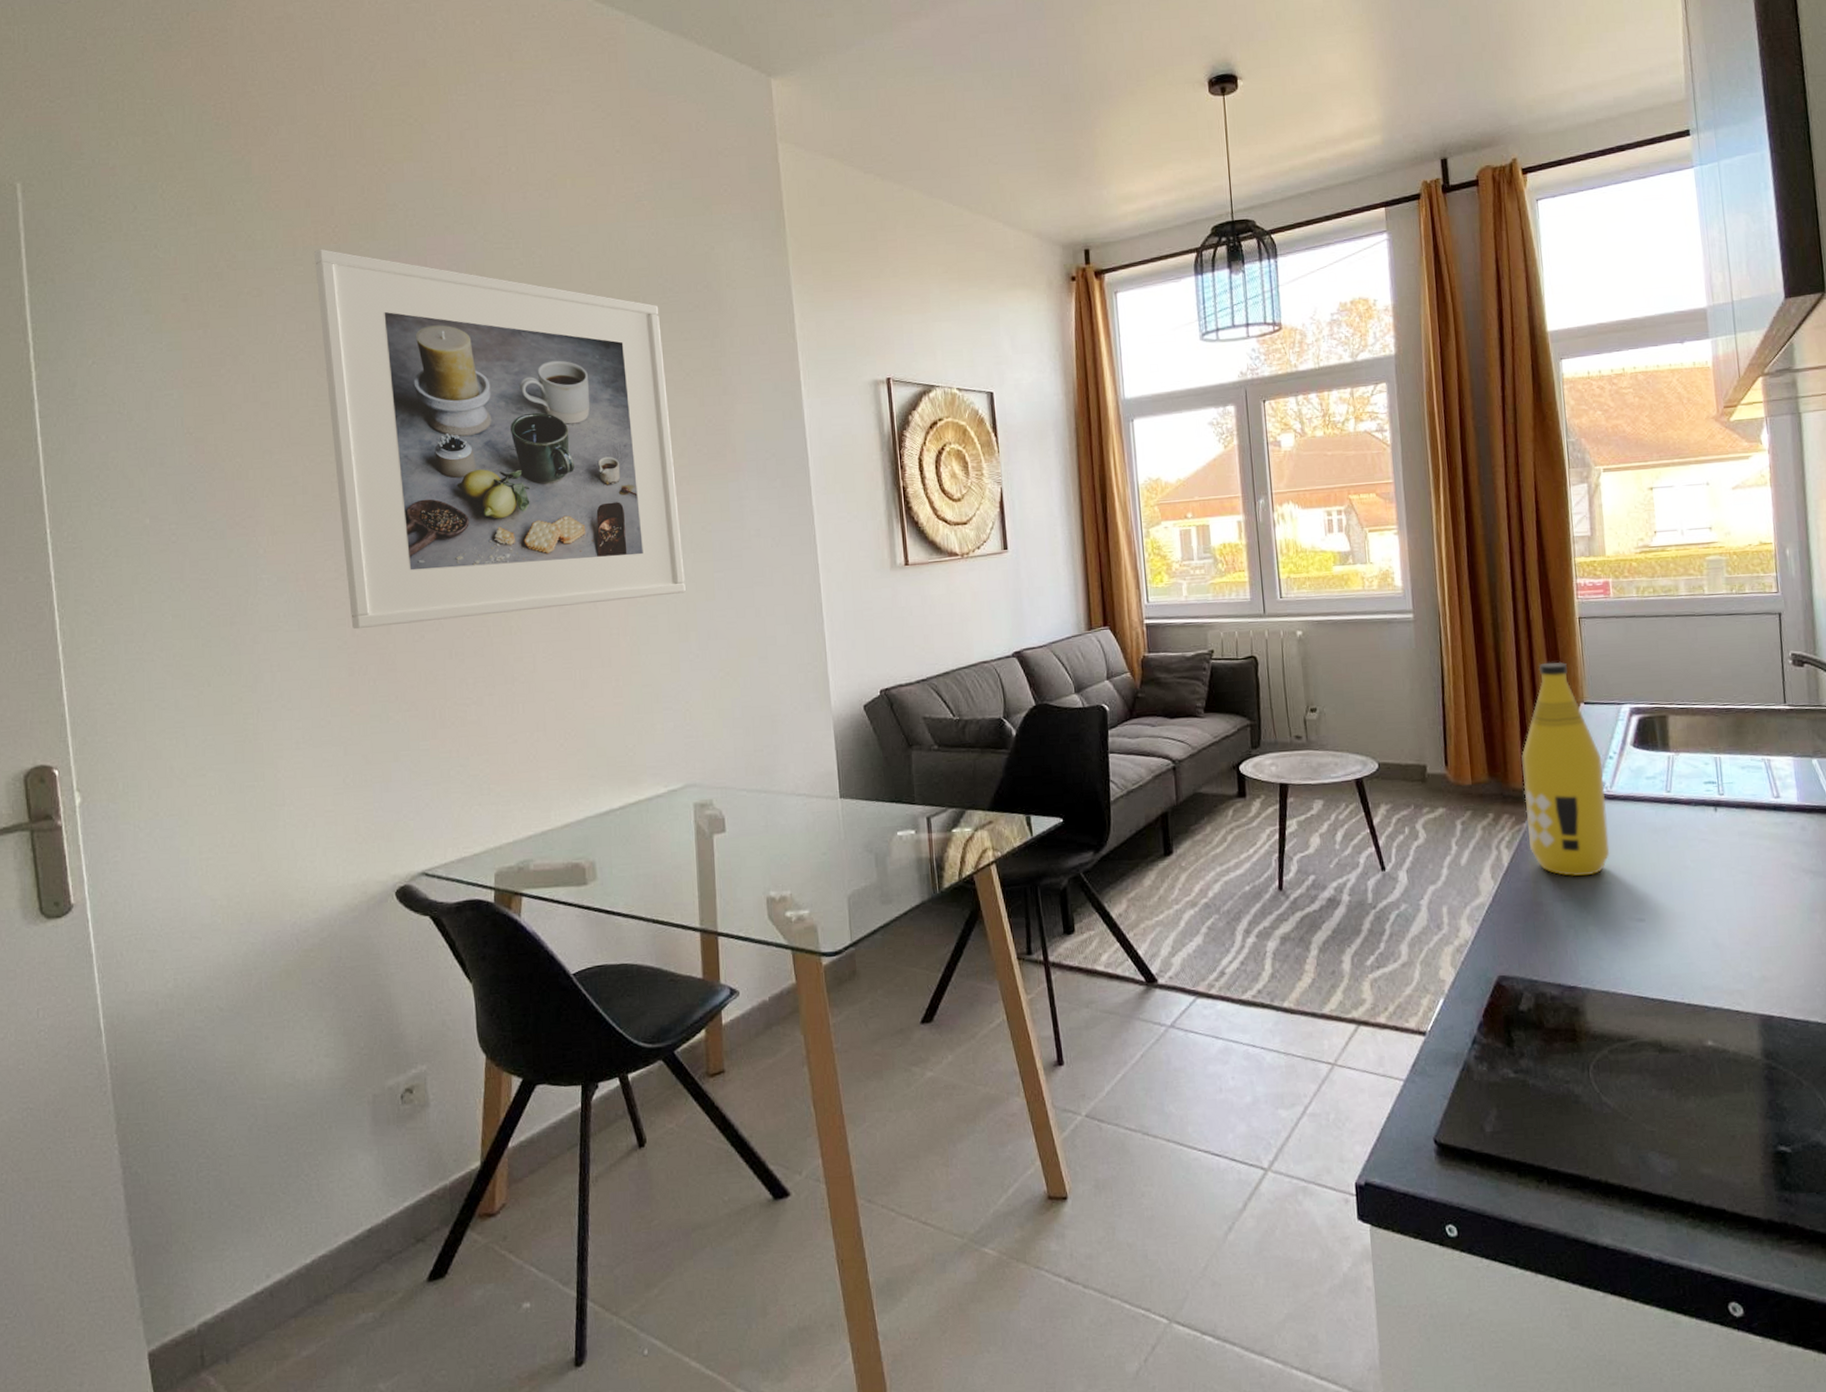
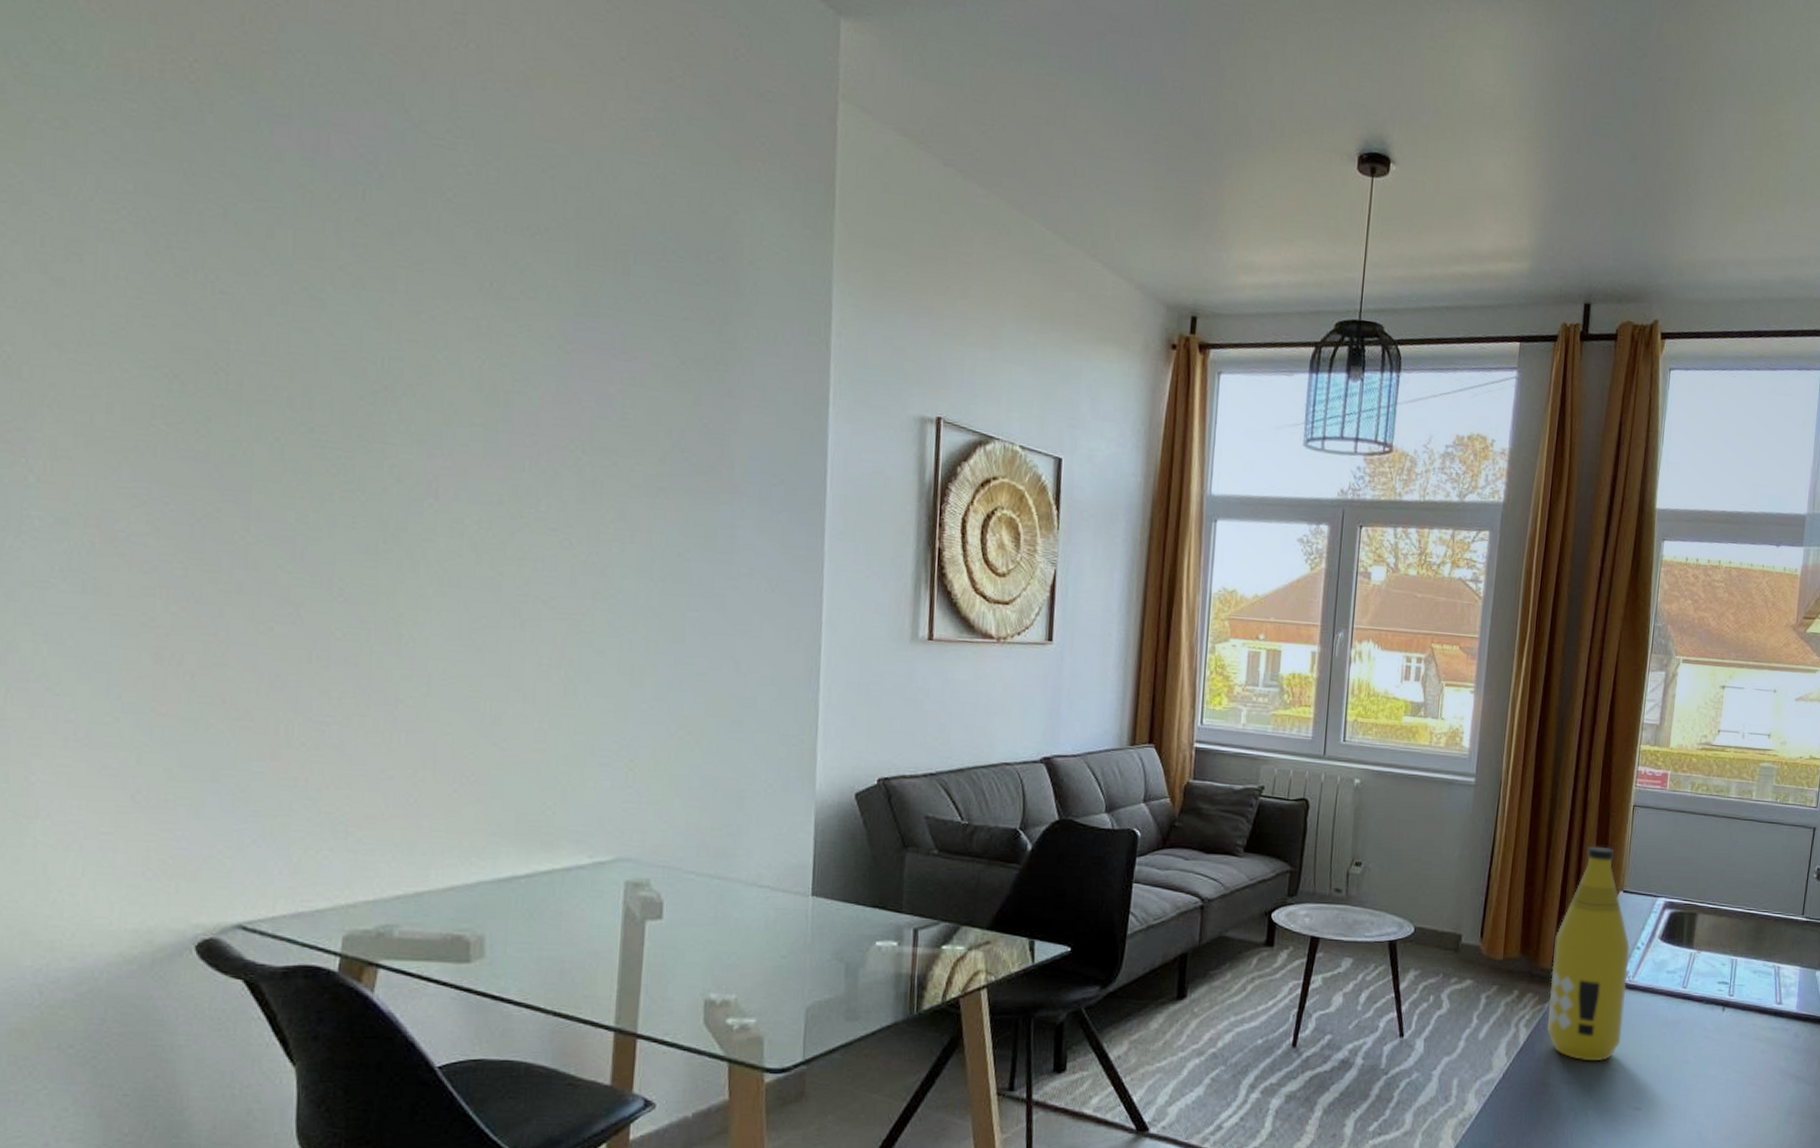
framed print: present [314,248,686,630] -> none [156,85,655,629]

